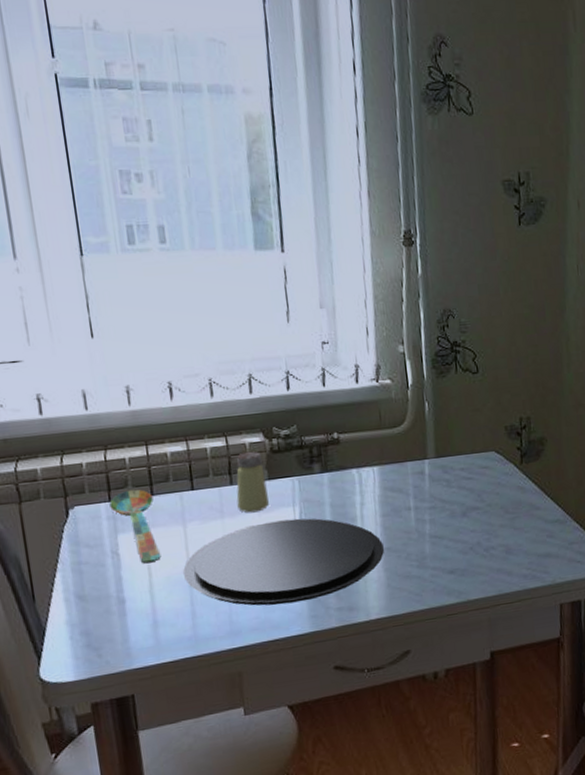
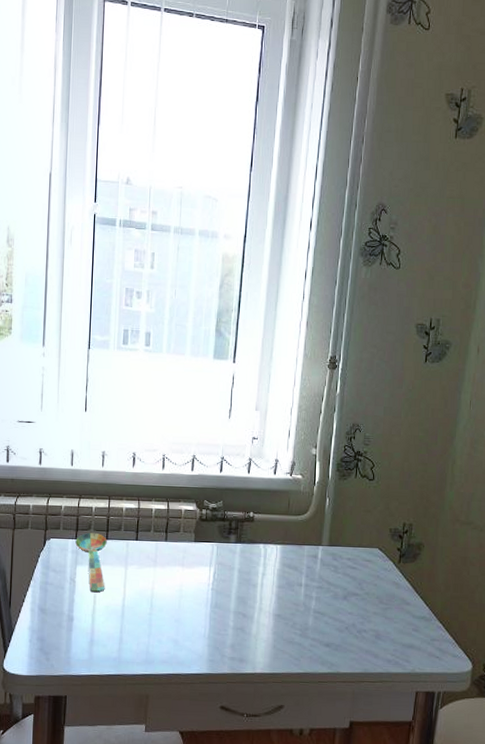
plate: present [183,518,384,606] -> none [119,576,275,647]
saltshaker: present [236,451,269,513] -> none [168,516,193,567]

